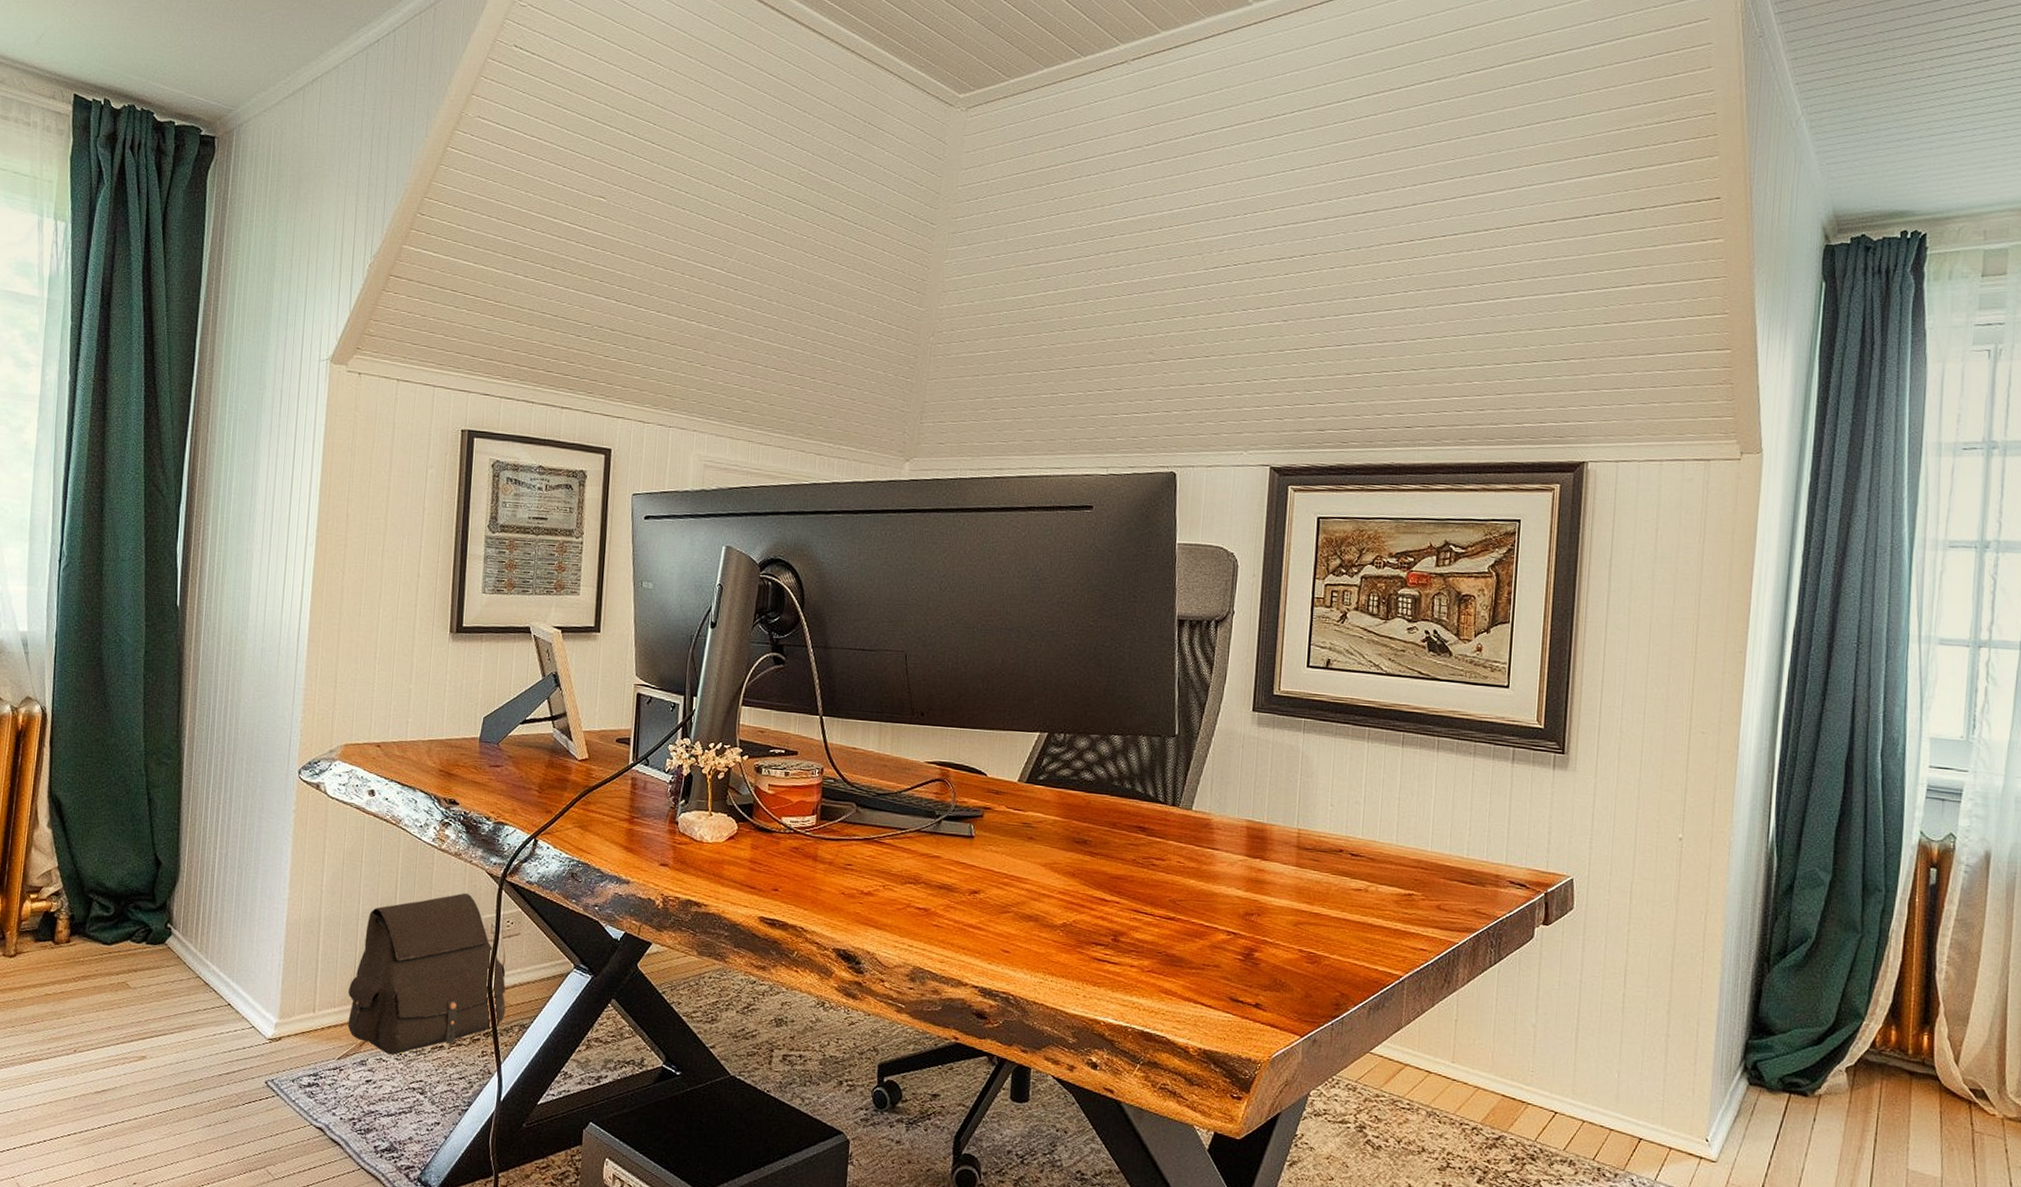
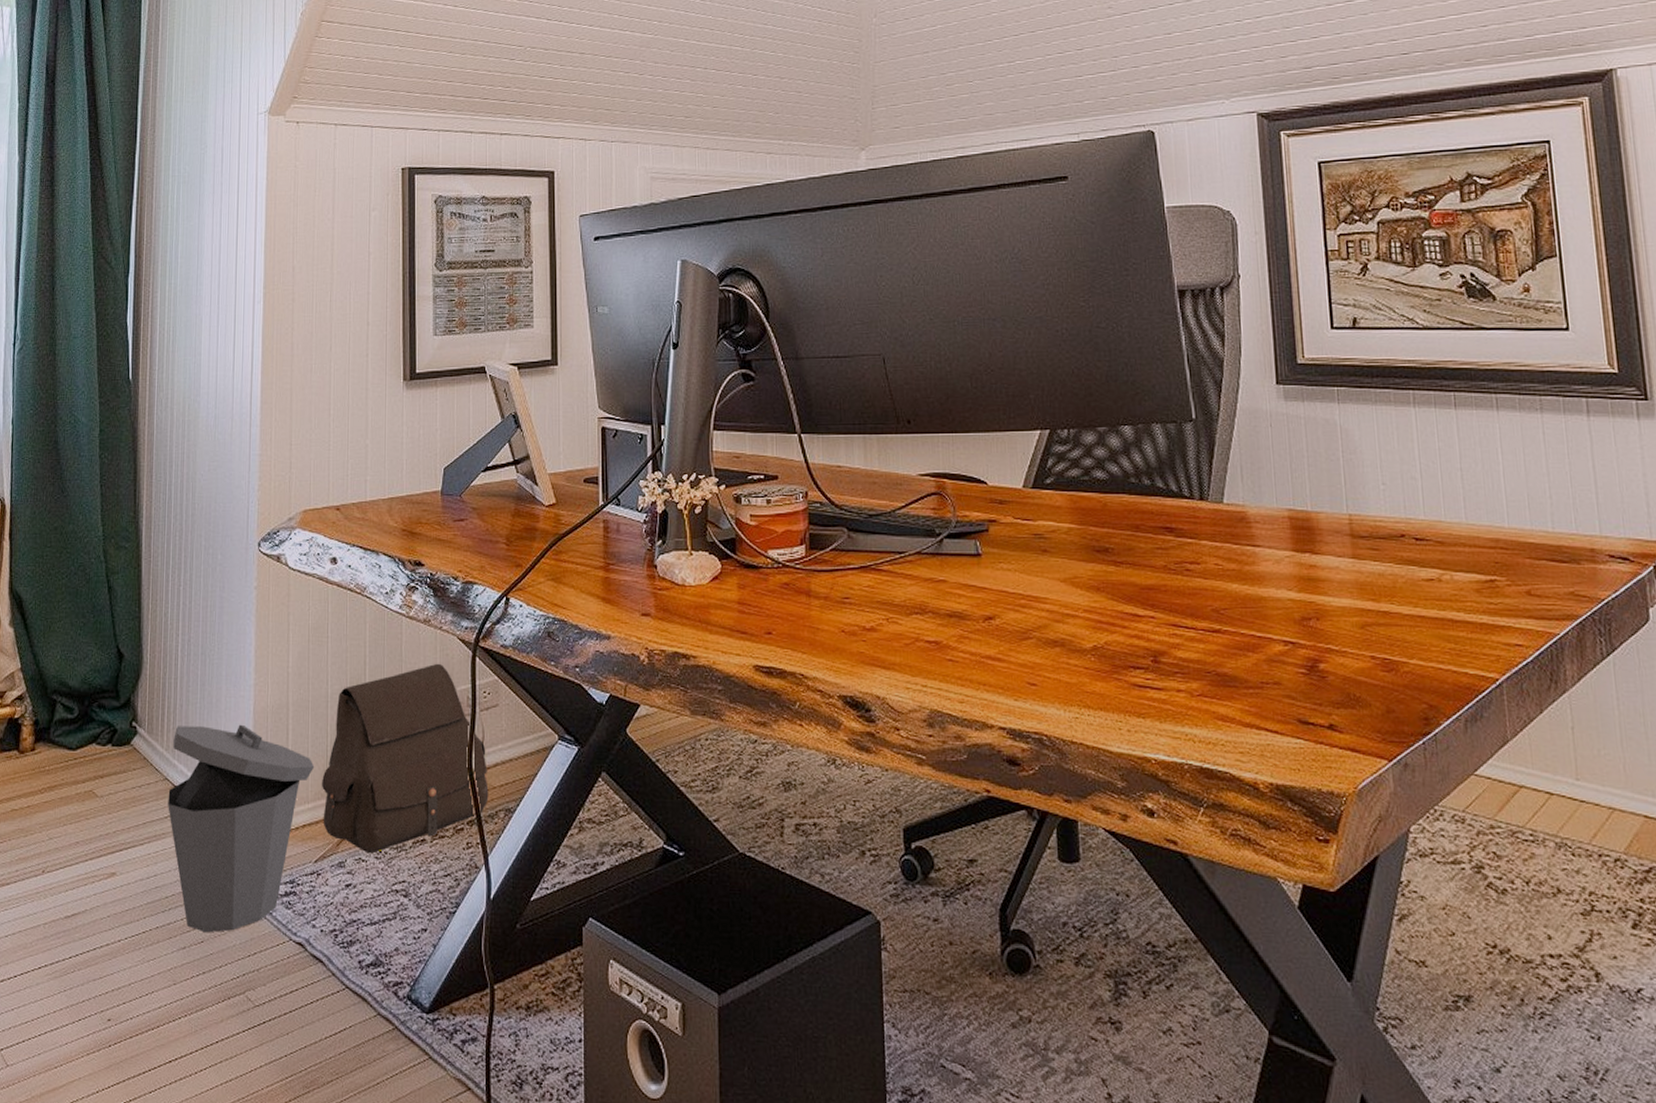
trash can: none [199,930,343,1114] -> present [168,724,315,933]

